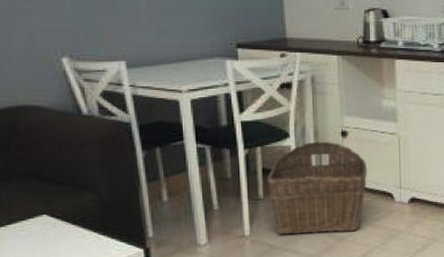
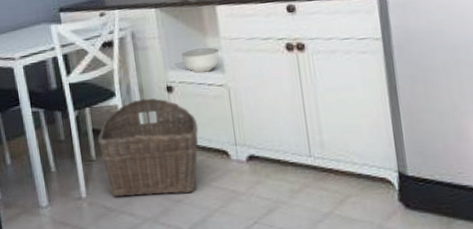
bowl: none [358,98,394,121] -> present [181,47,220,74]

